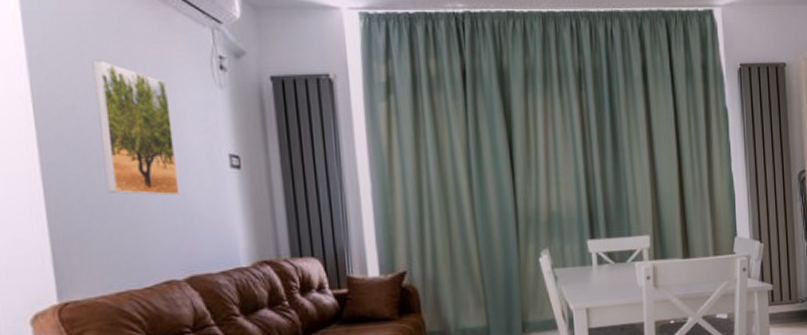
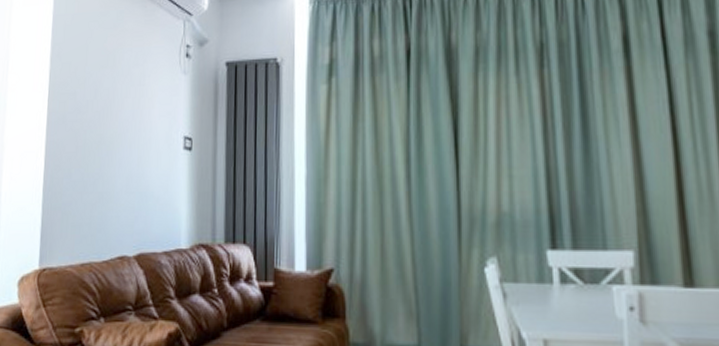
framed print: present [91,60,180,196] -> none [88,52,145,174]

